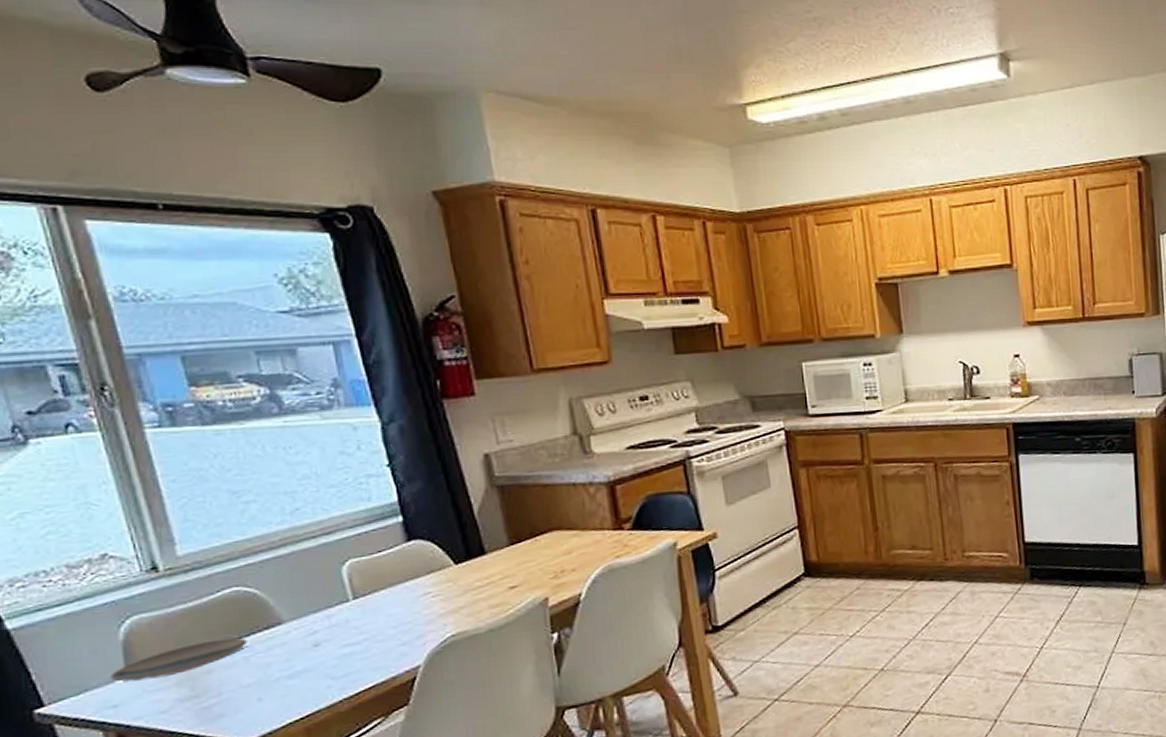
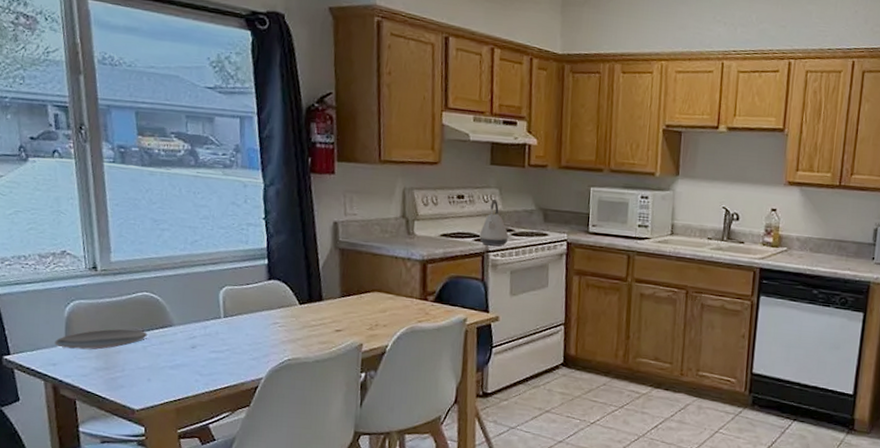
kettle: none [675,395,713,451] -> present [479,200,509,246]

